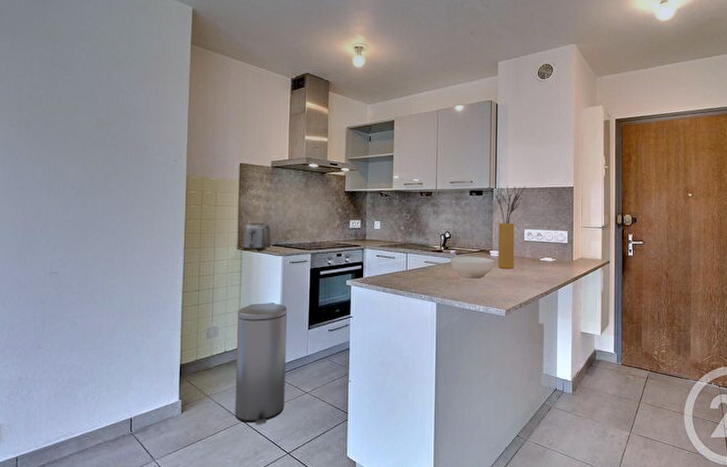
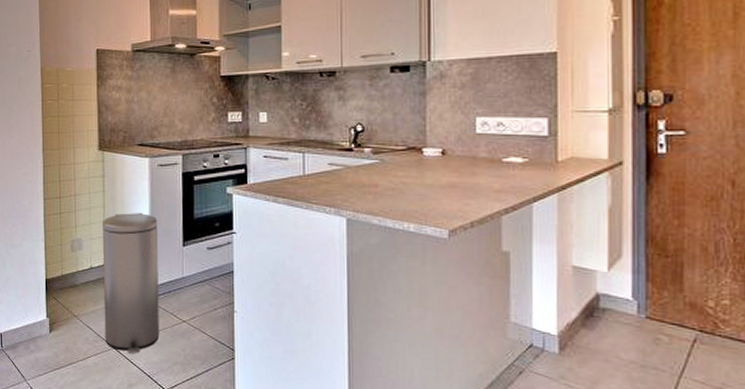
toaster: present [242,222,272,251] -> none [103,118,136,152]
bowl: present [450,256,494,279] -> none [364,156,430,187]
vase: present [495,185,526,270] -> none [428,55,477,175]

